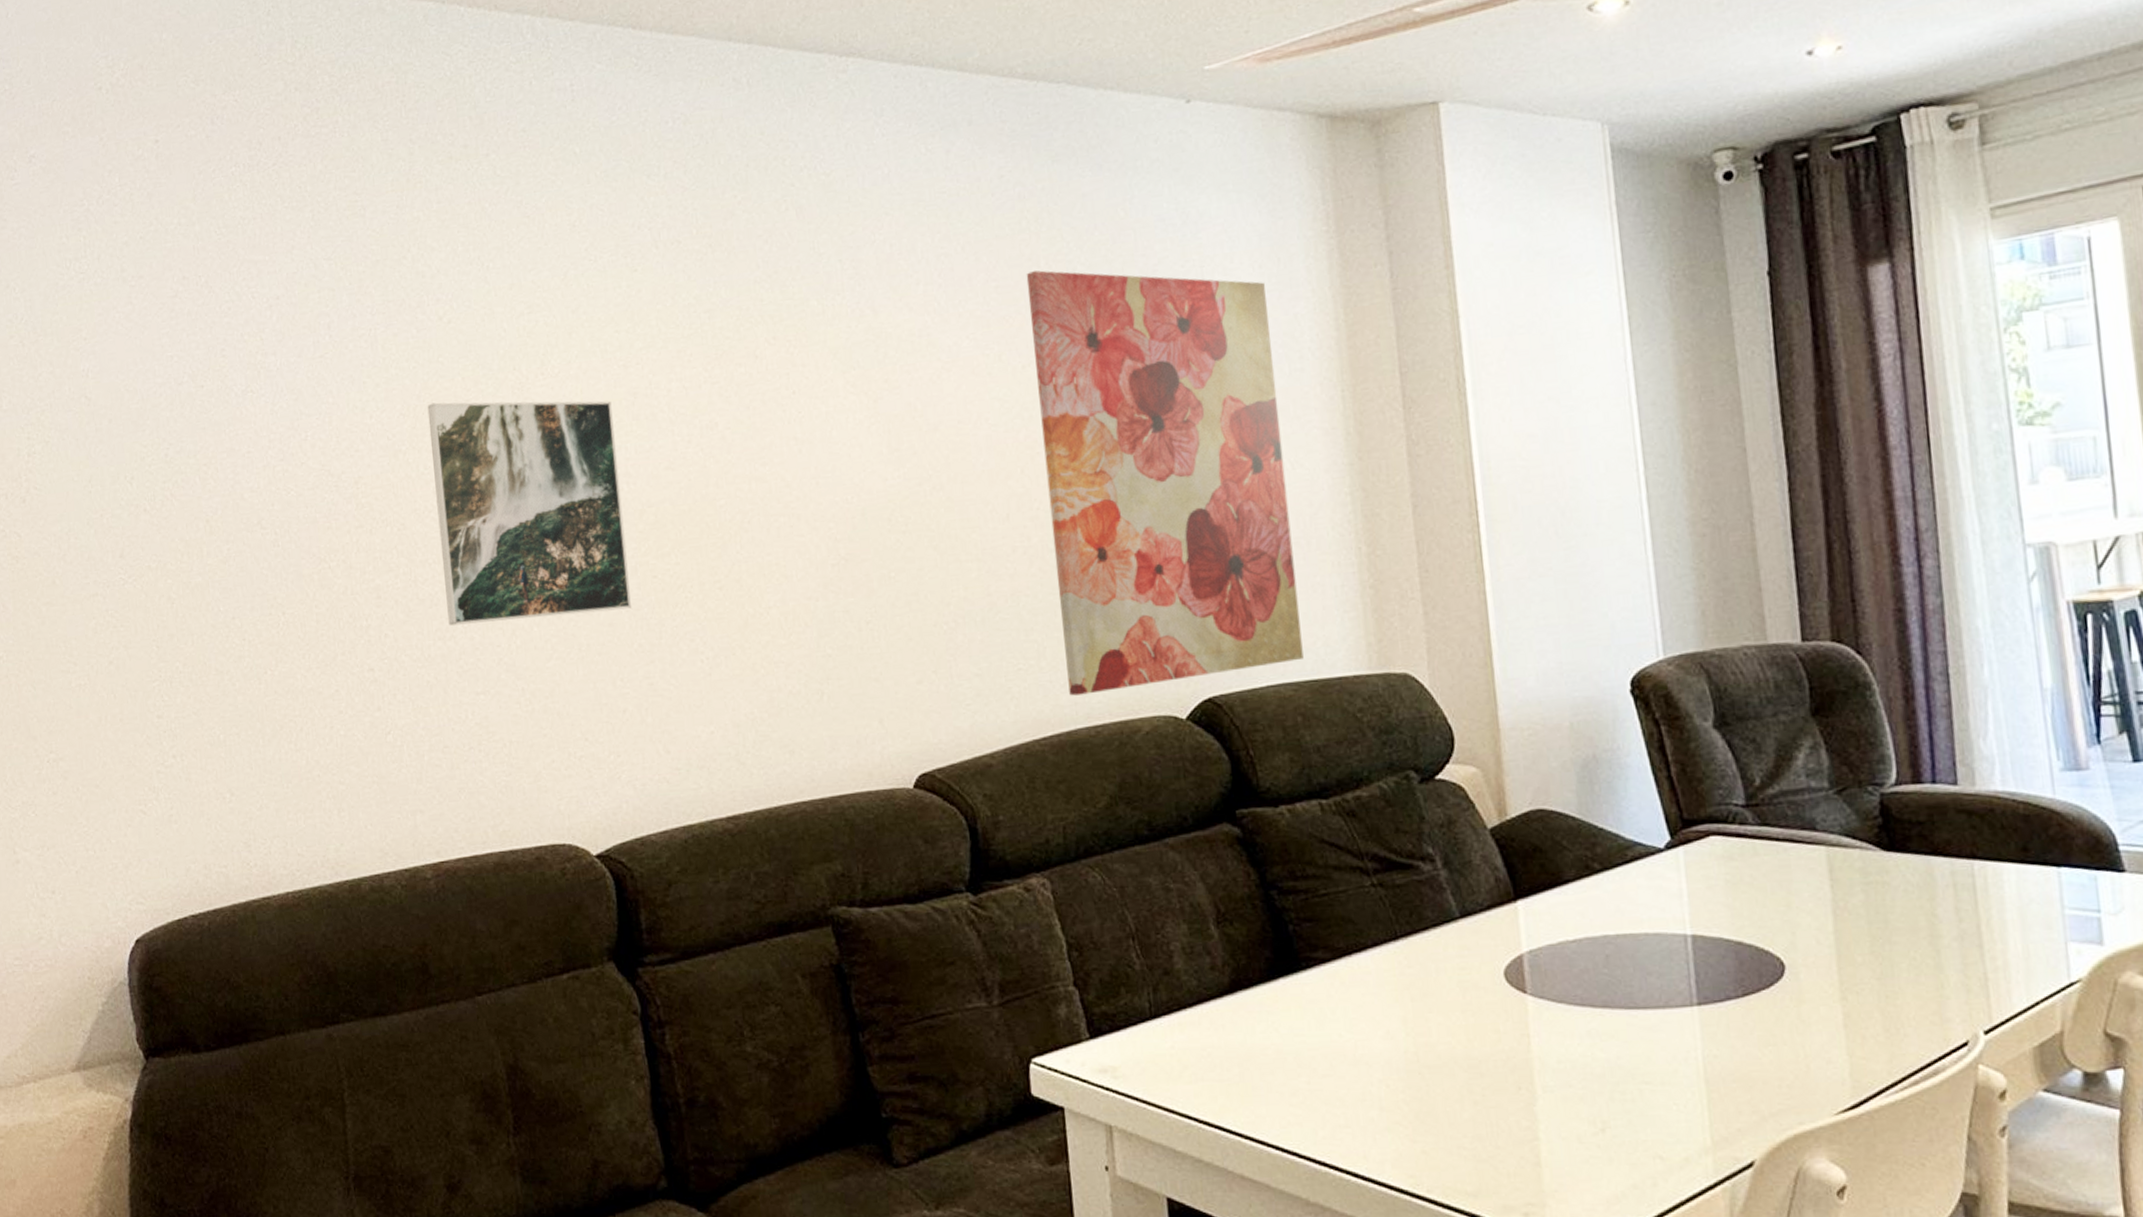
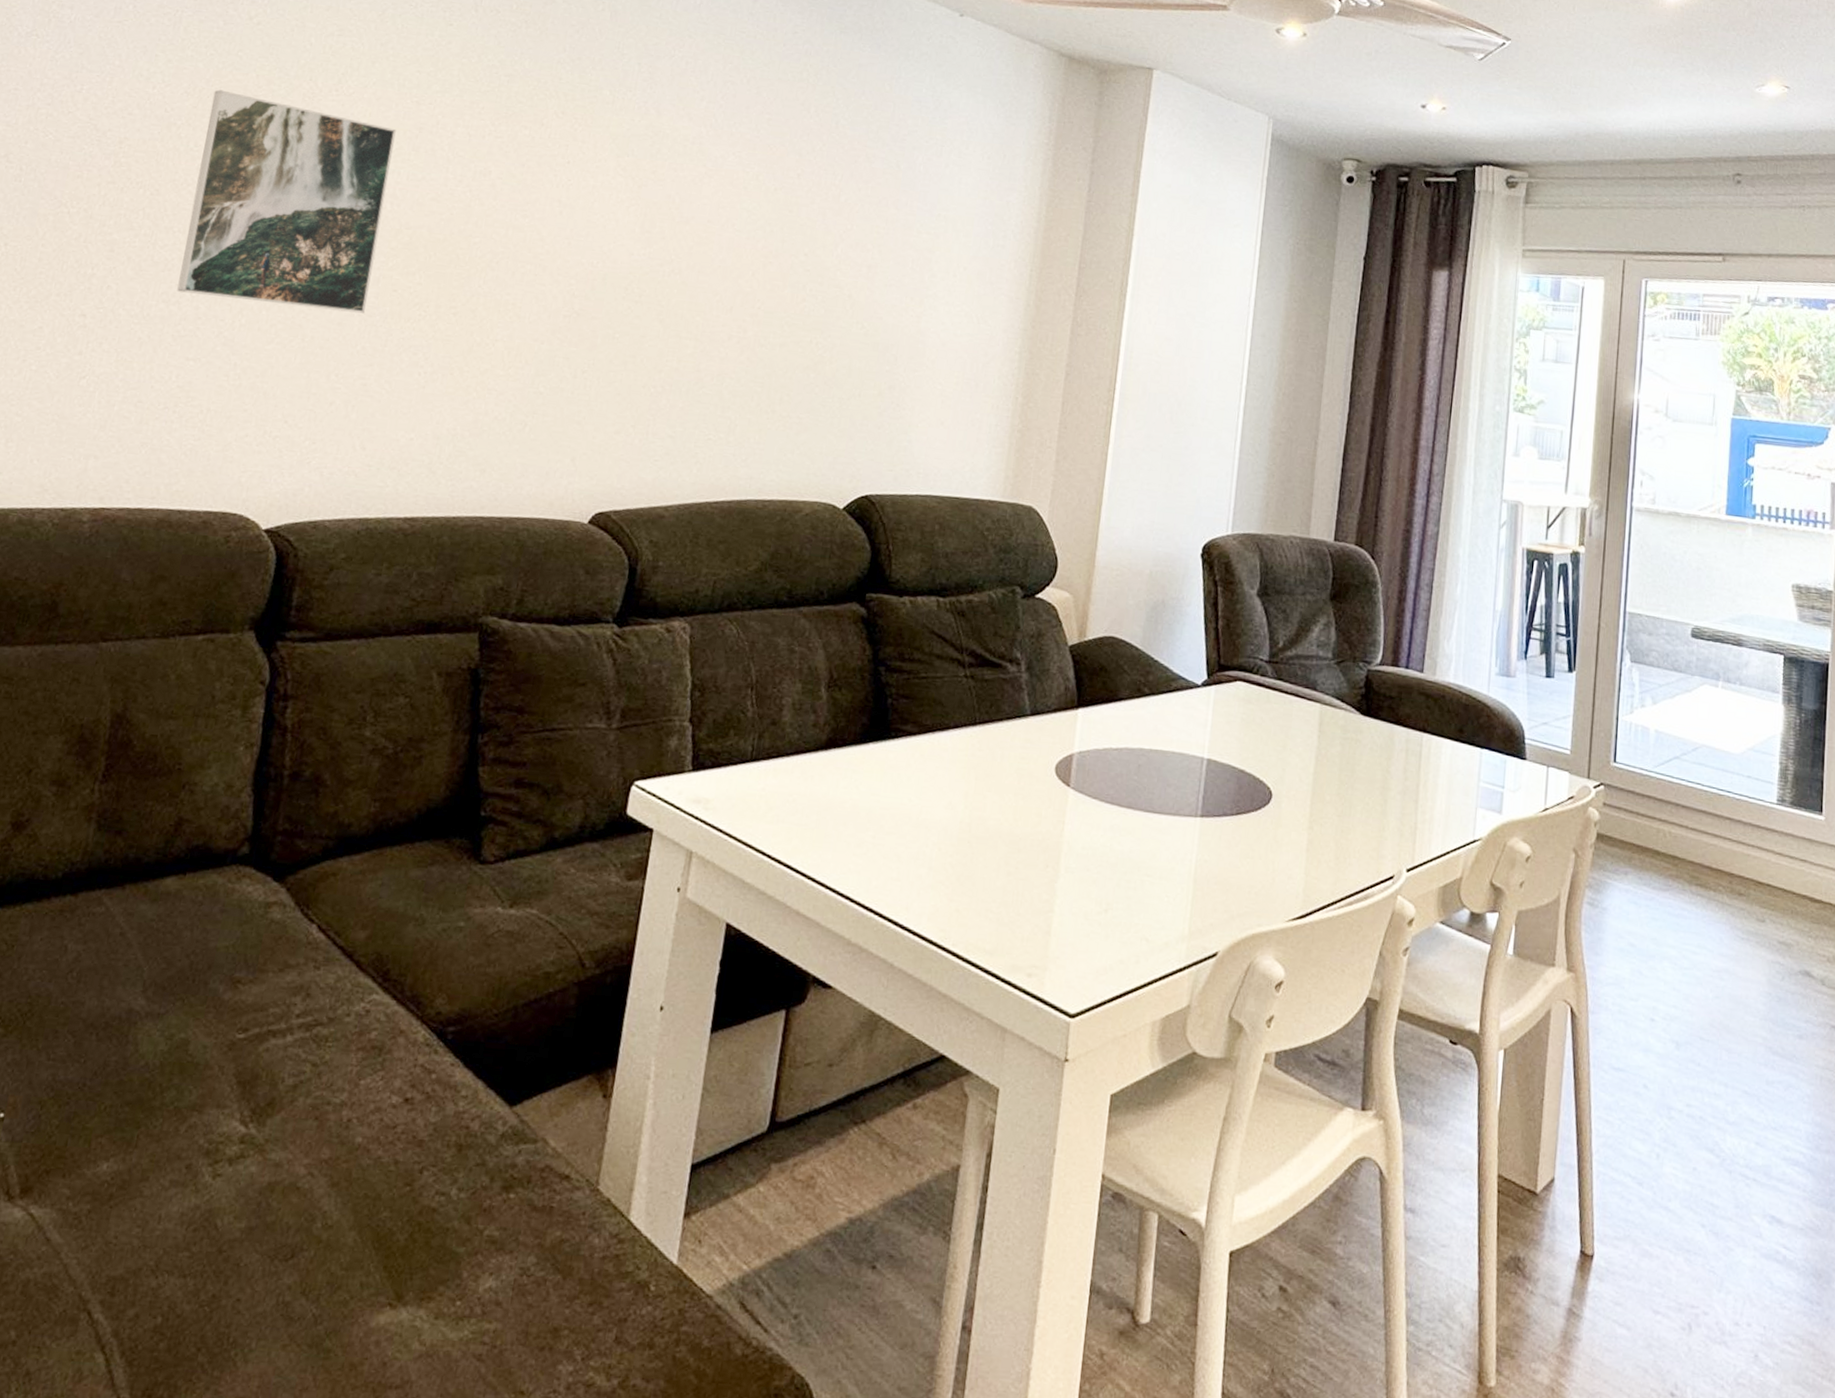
wall art: present [1026,270,1304,696] -> none [747,114,989,479]

